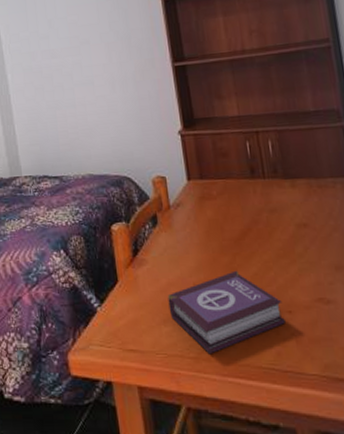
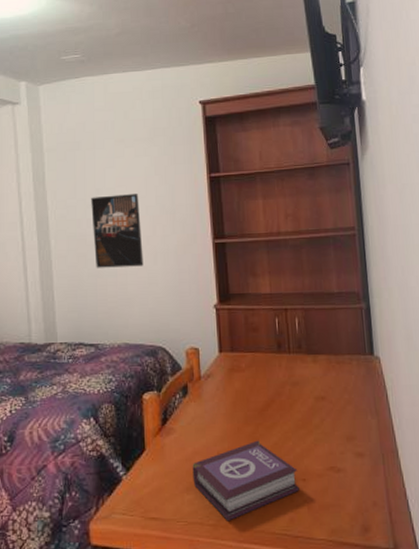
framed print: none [43,21,102,100] -> present [91,194,144,268]

